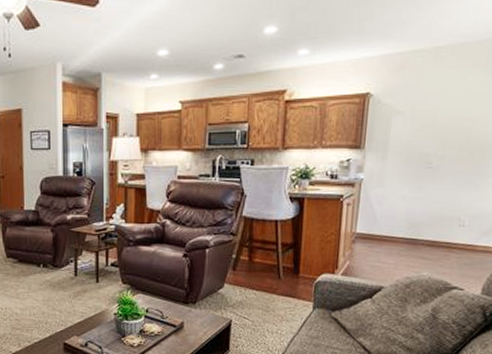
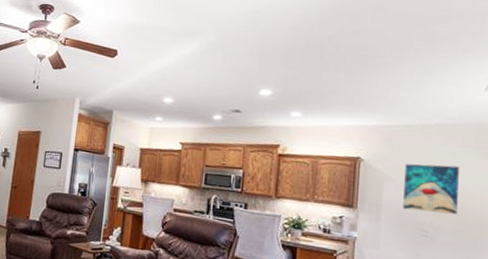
wall art: none [410,89,468,143] -> present [403,163,459,215]

